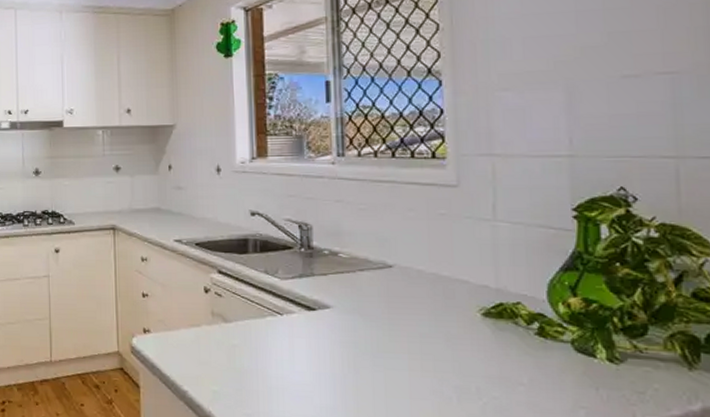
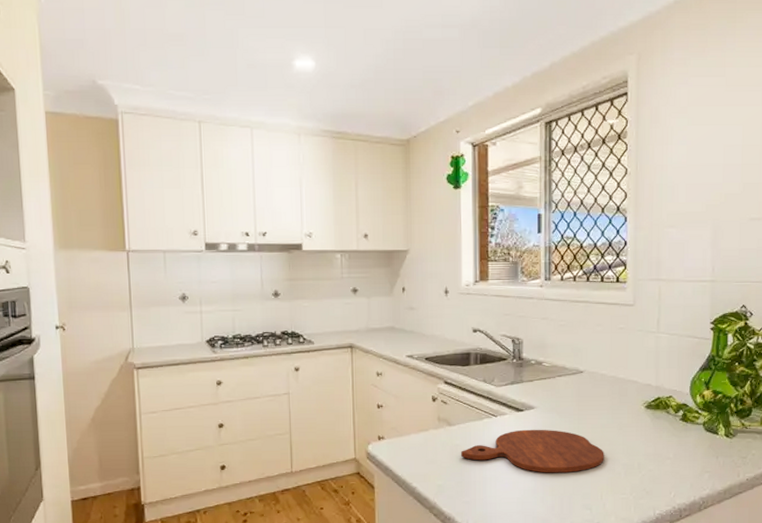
cutting board: none [240,332,427,391] -> present [461,429,604,473]

